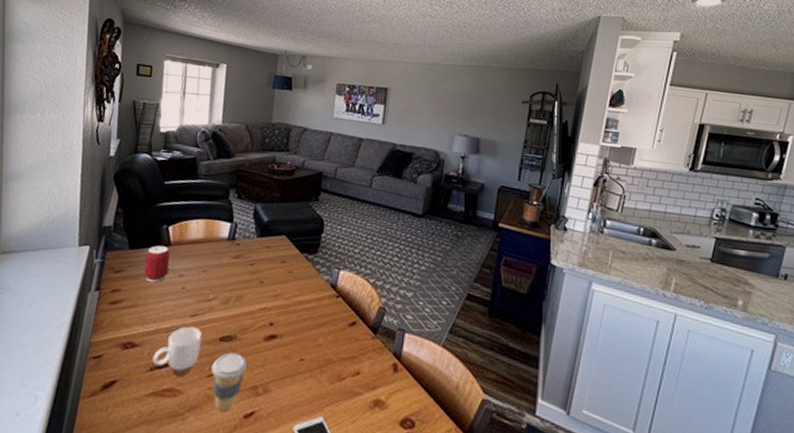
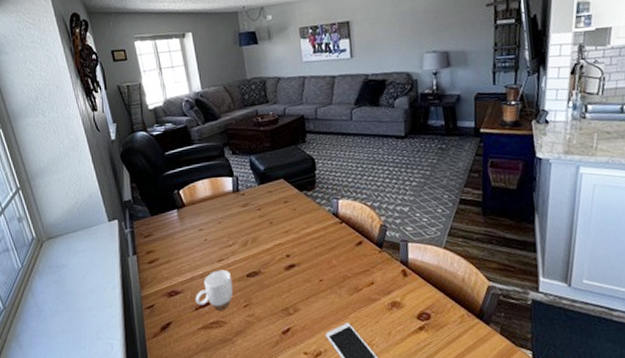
can: present [143,245,170,283] -> none [166,208,189,240]
coffee cup: present [211,352,247,411] -> none [246,284,275,331]

